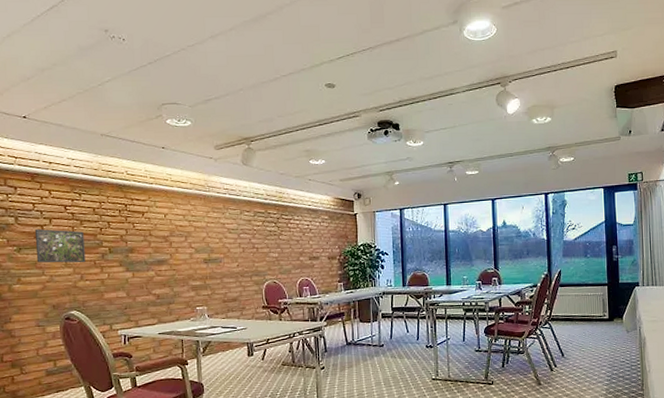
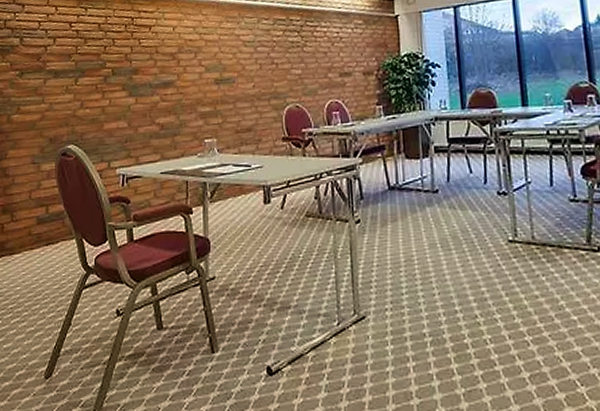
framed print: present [34,229,86,263] -> none [37,50,87,89]

